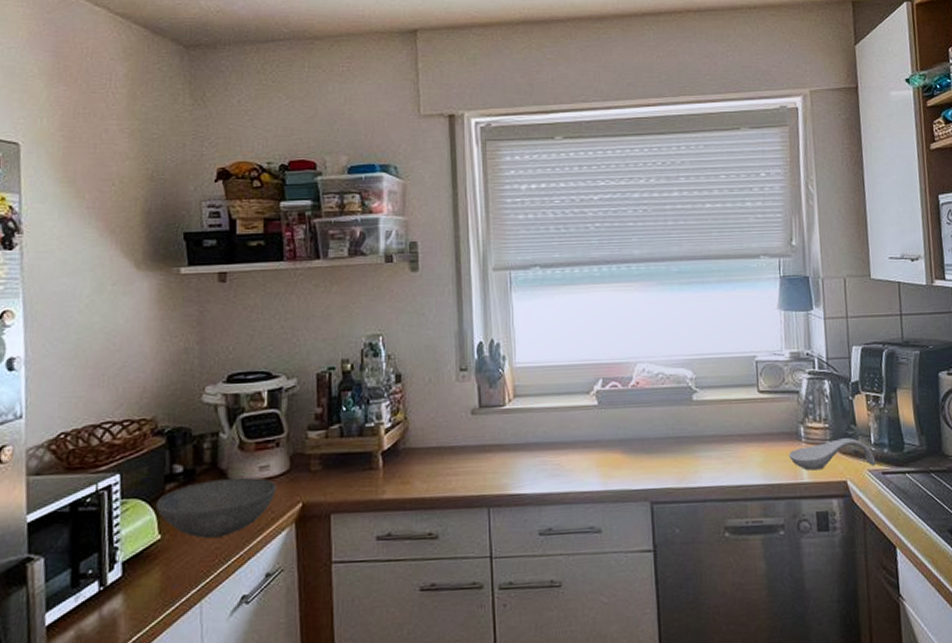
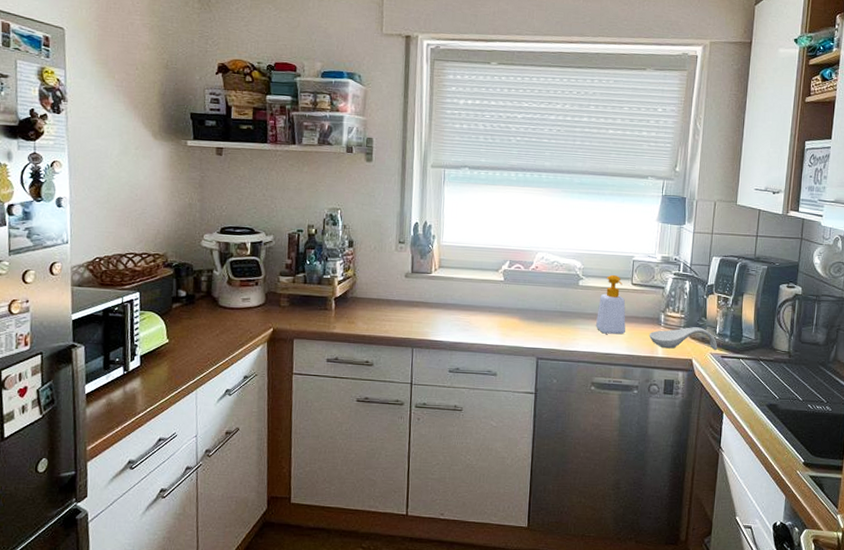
bowl: present [156,477,276,538] -> none [166,304,254,346]
soap bottle: none [720,382,758,460] -> present [596,274,626,335]

